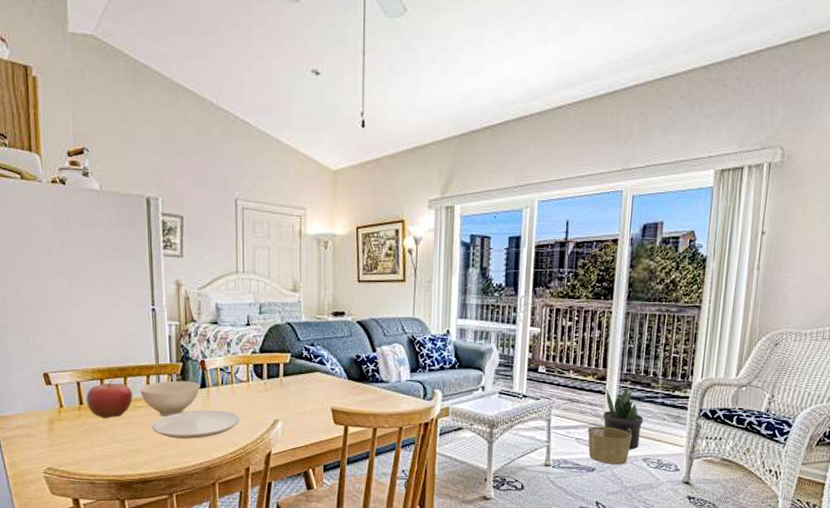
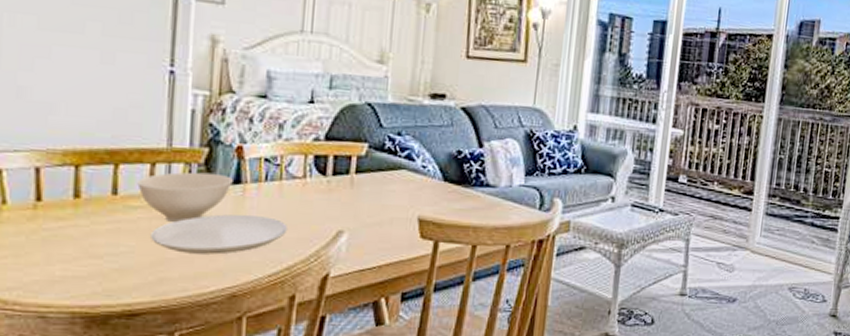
fruit: present [86,379,133,418] -> none [48,165,126,222]
basket: present [587,426,633,465] -> none [730,248,779,294]
planter: present [603,388,644,450] -> none [747,205,792,277]

